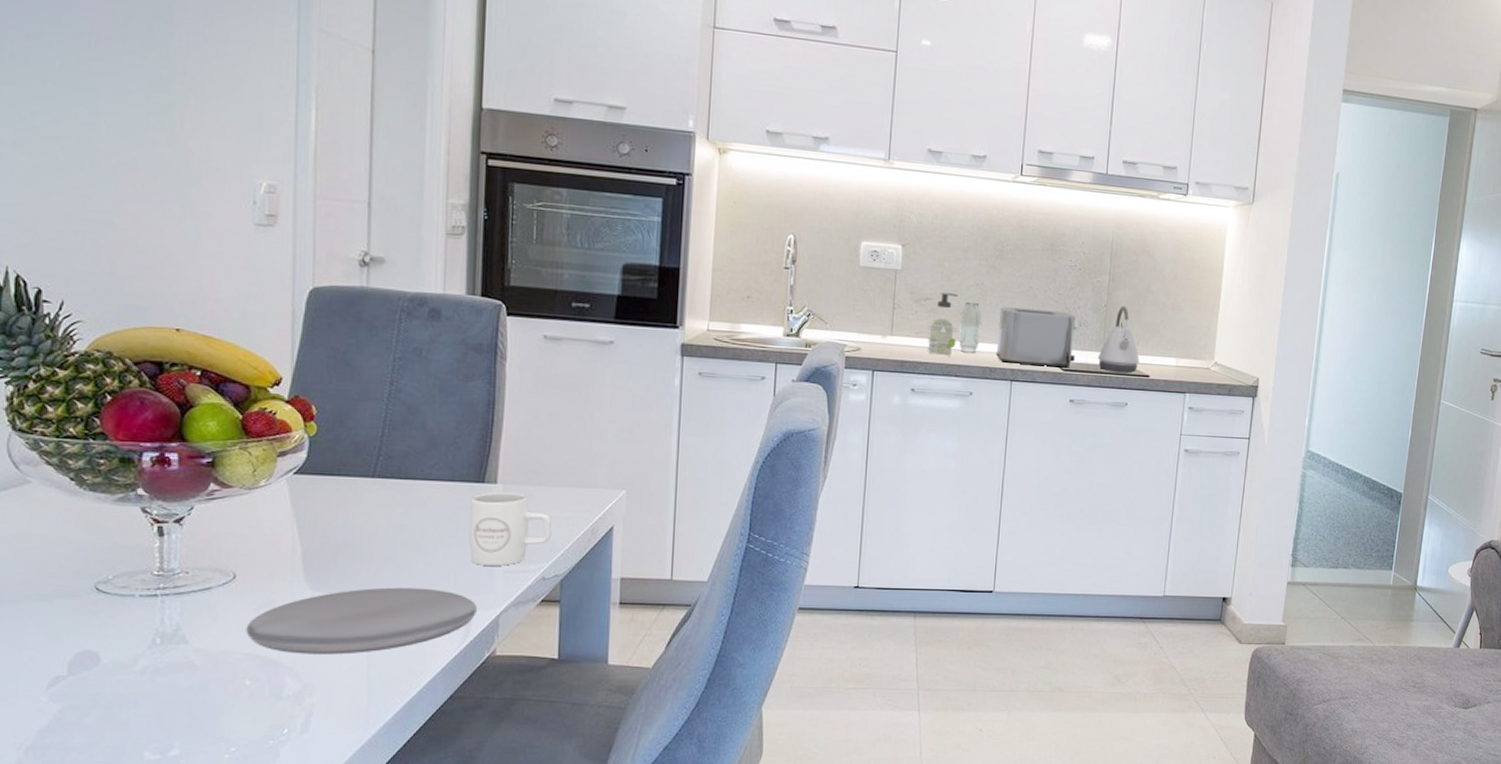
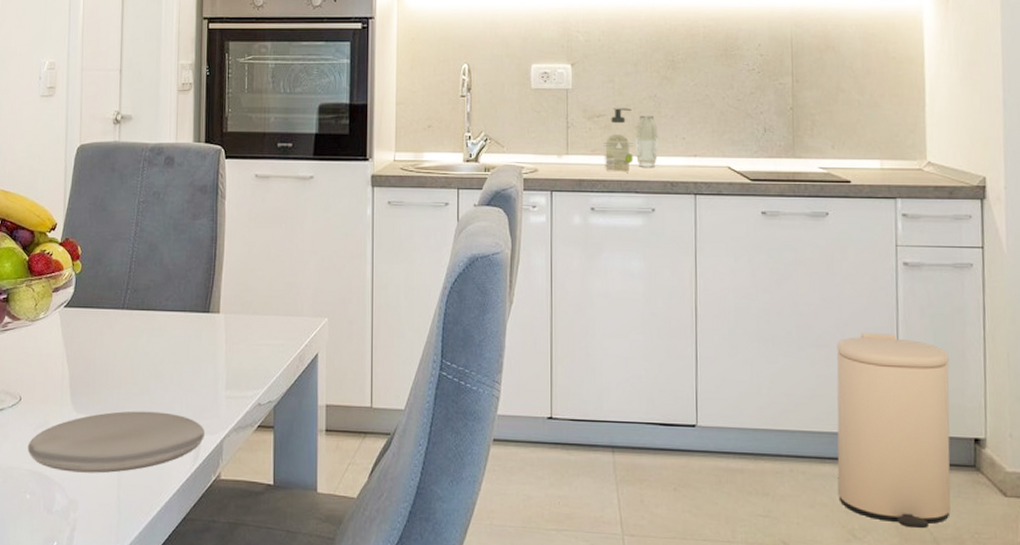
mug: present [468,491,552,566] -> none [196,321,266,392]
toaster: present [996,306,1077,368] -> none [676,118,763,178]
kettle: present [1097,306,1139,374] -> none [788,107,837,180]
pedal bin: none [1109,510,1211,672] -> present [836,333,951,529]

